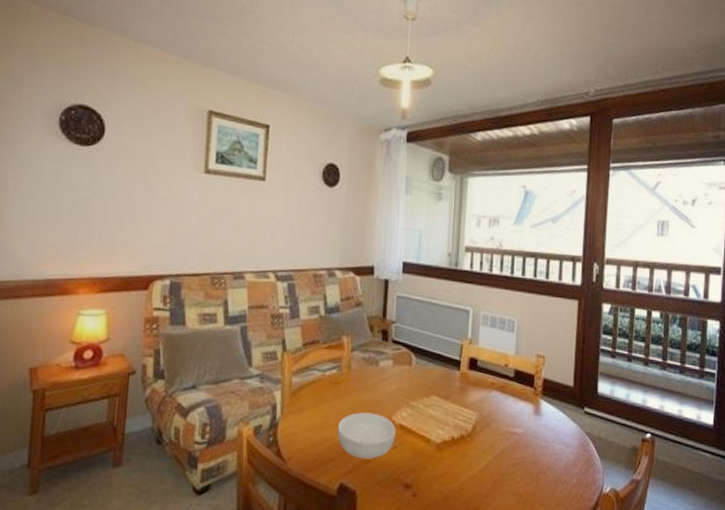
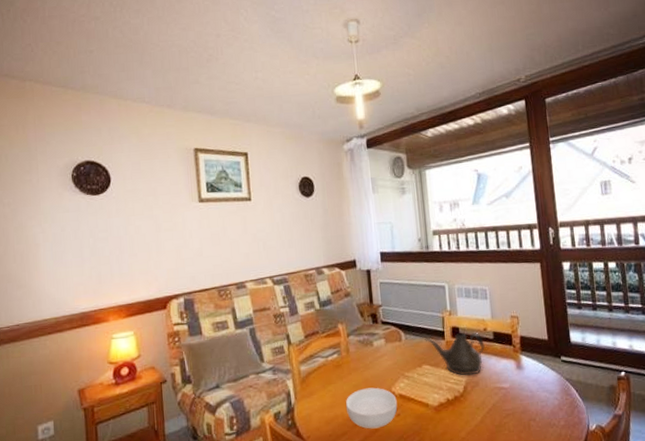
teapot: none [437,364,503,414] -> present [425,332,485,376]

